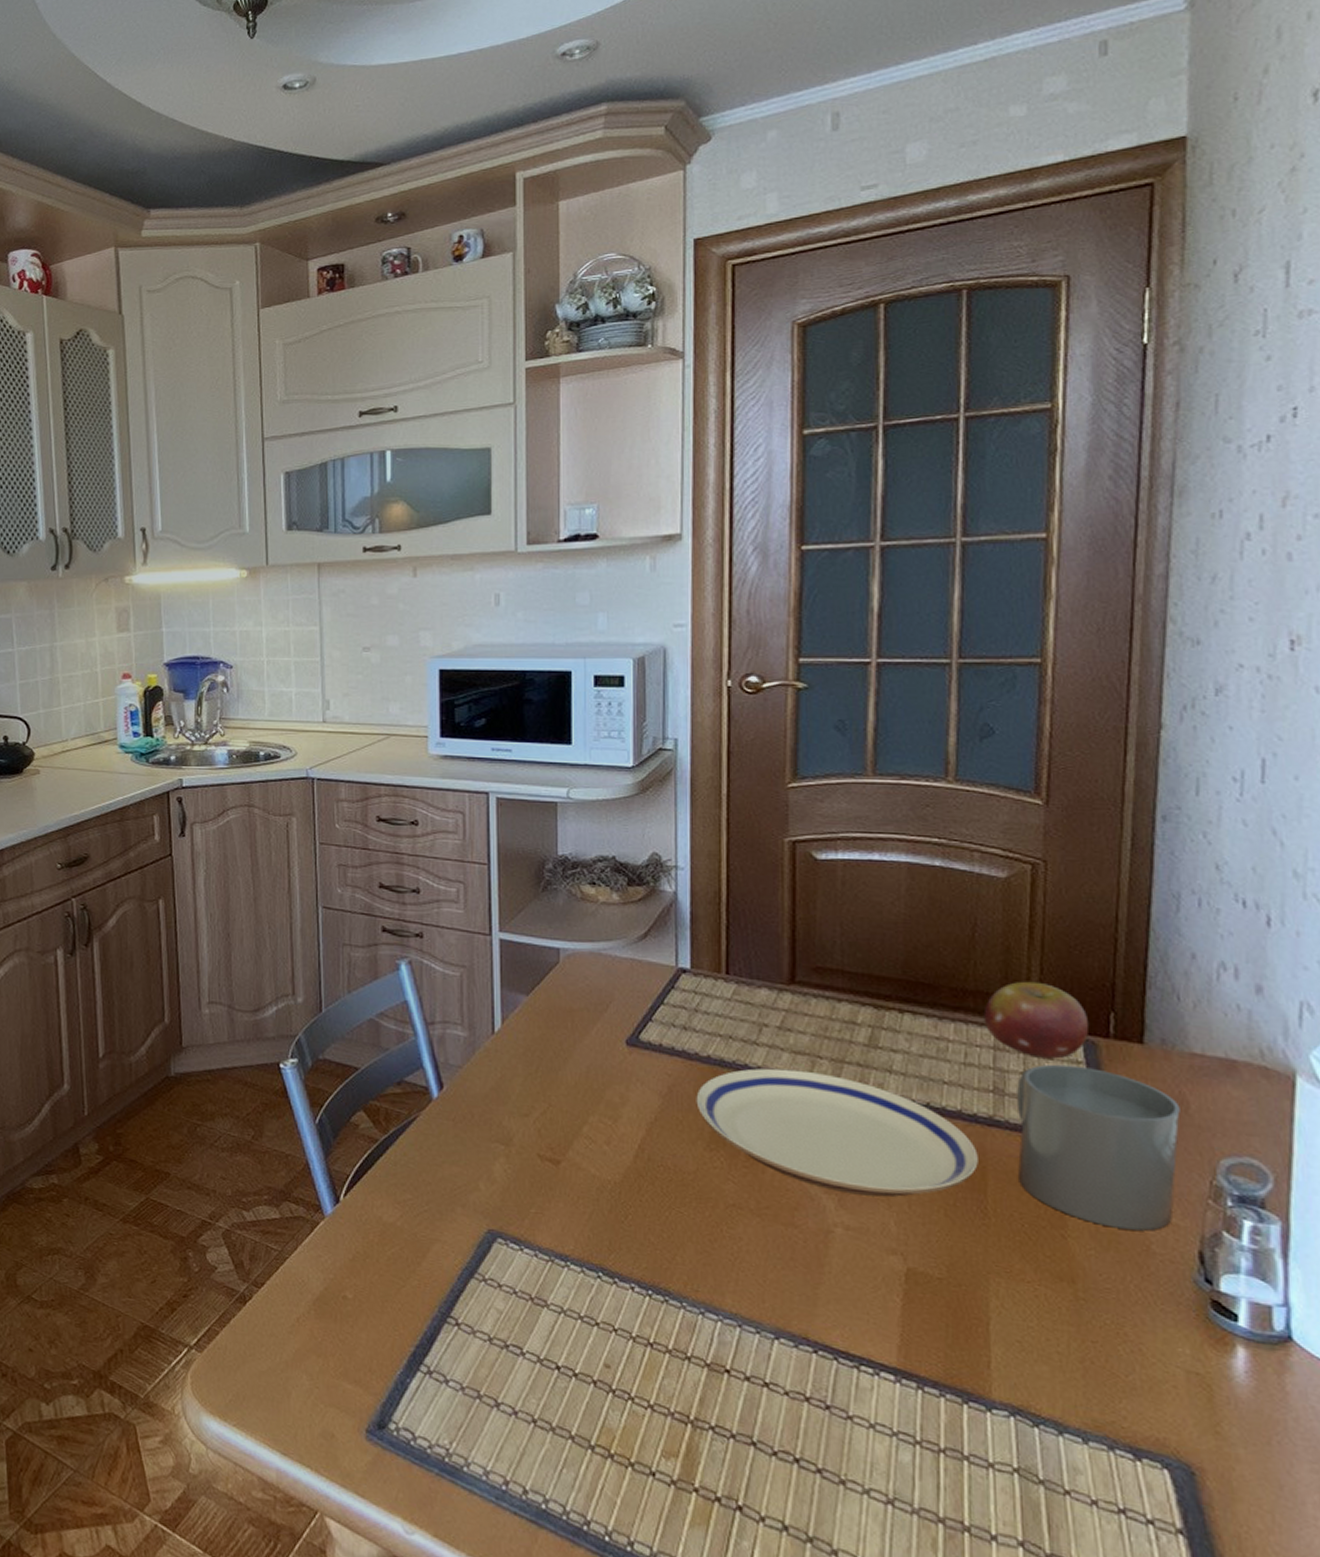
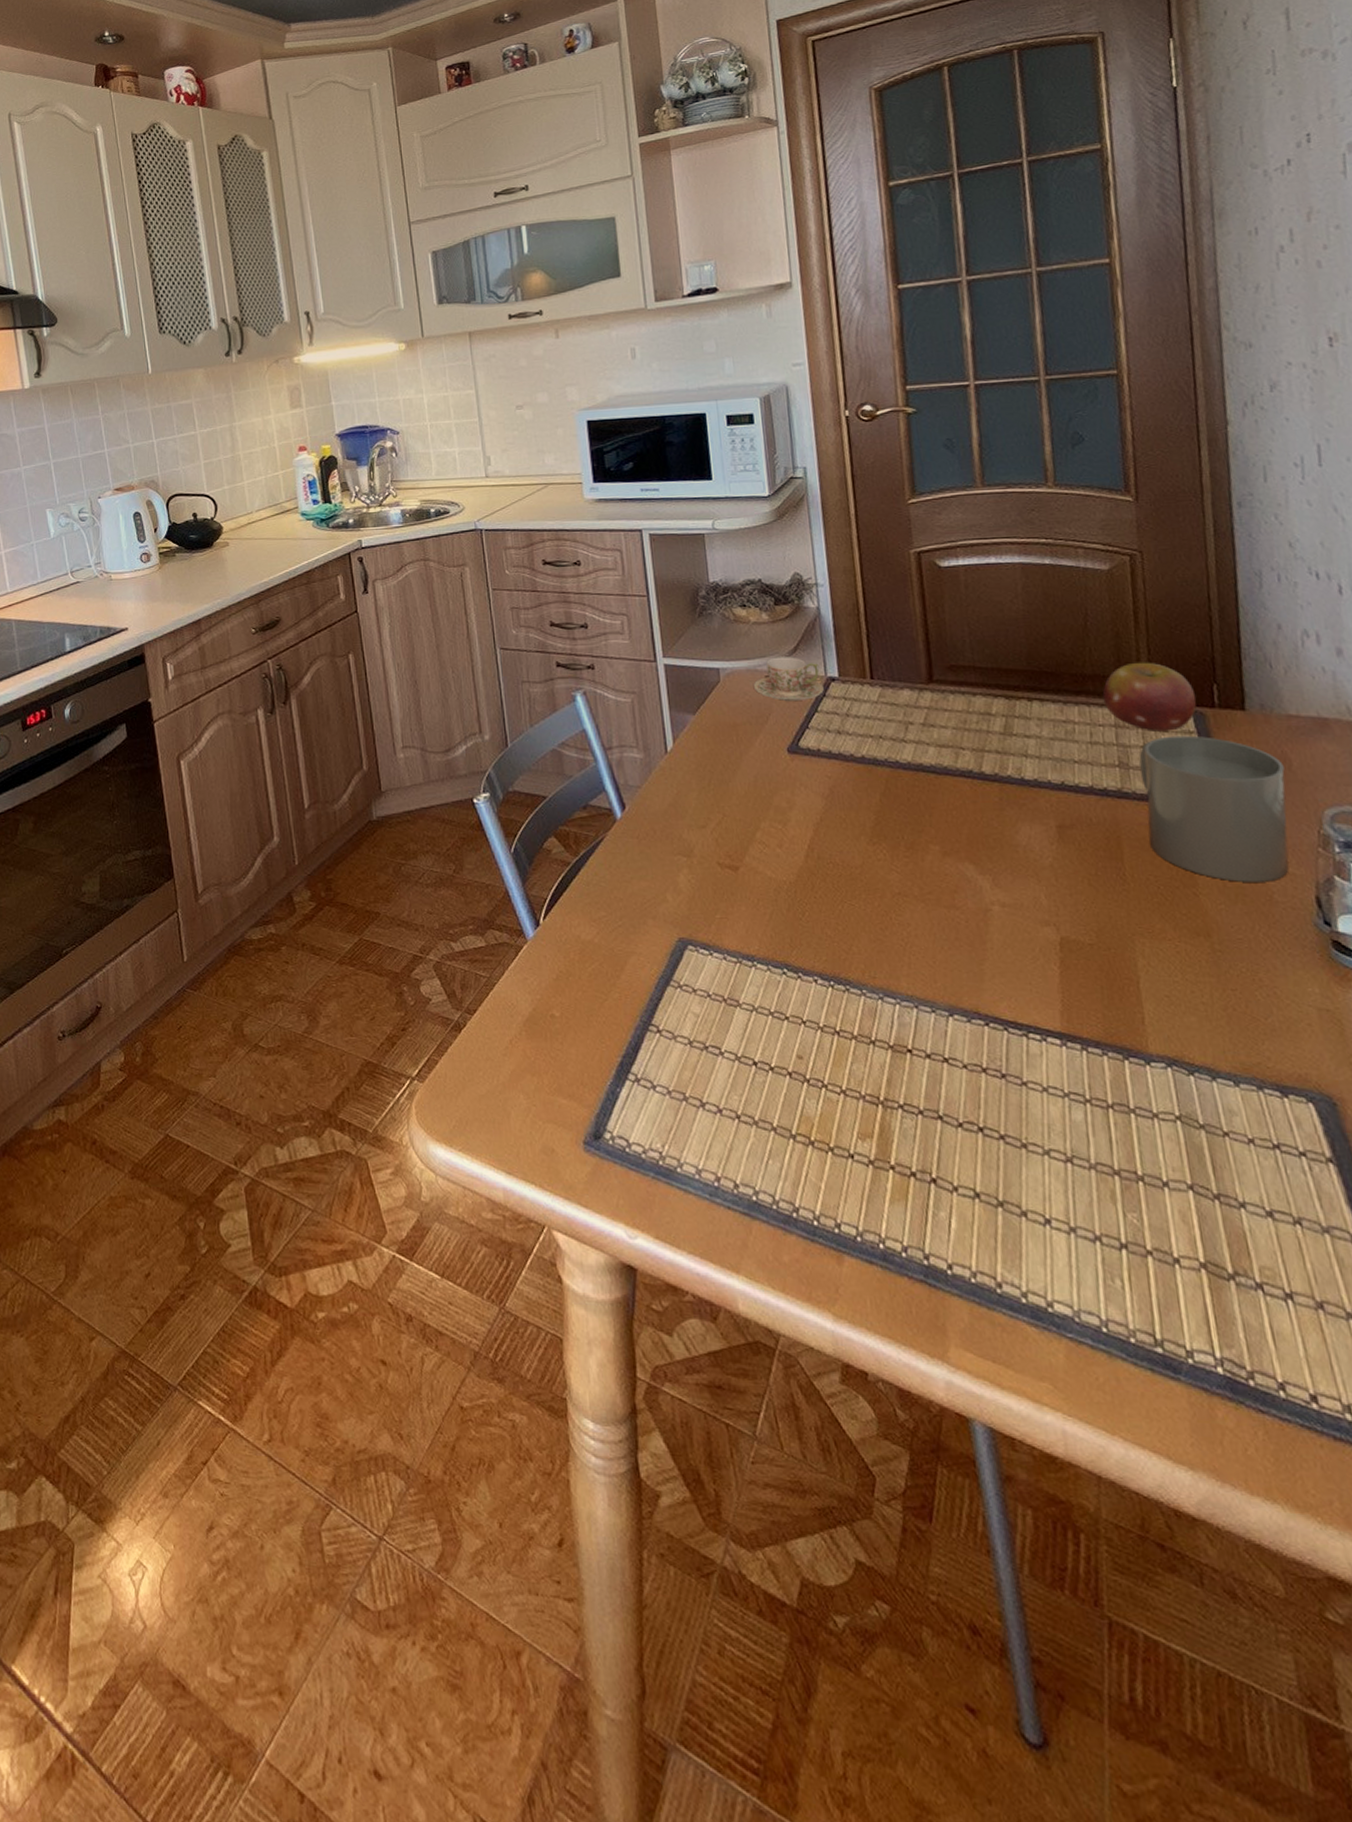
teacup: none [595,941,673,991] -> present [753,657,824,702]
plate: present [696,1068,978,1197] -> none [855,762,1113,873]

